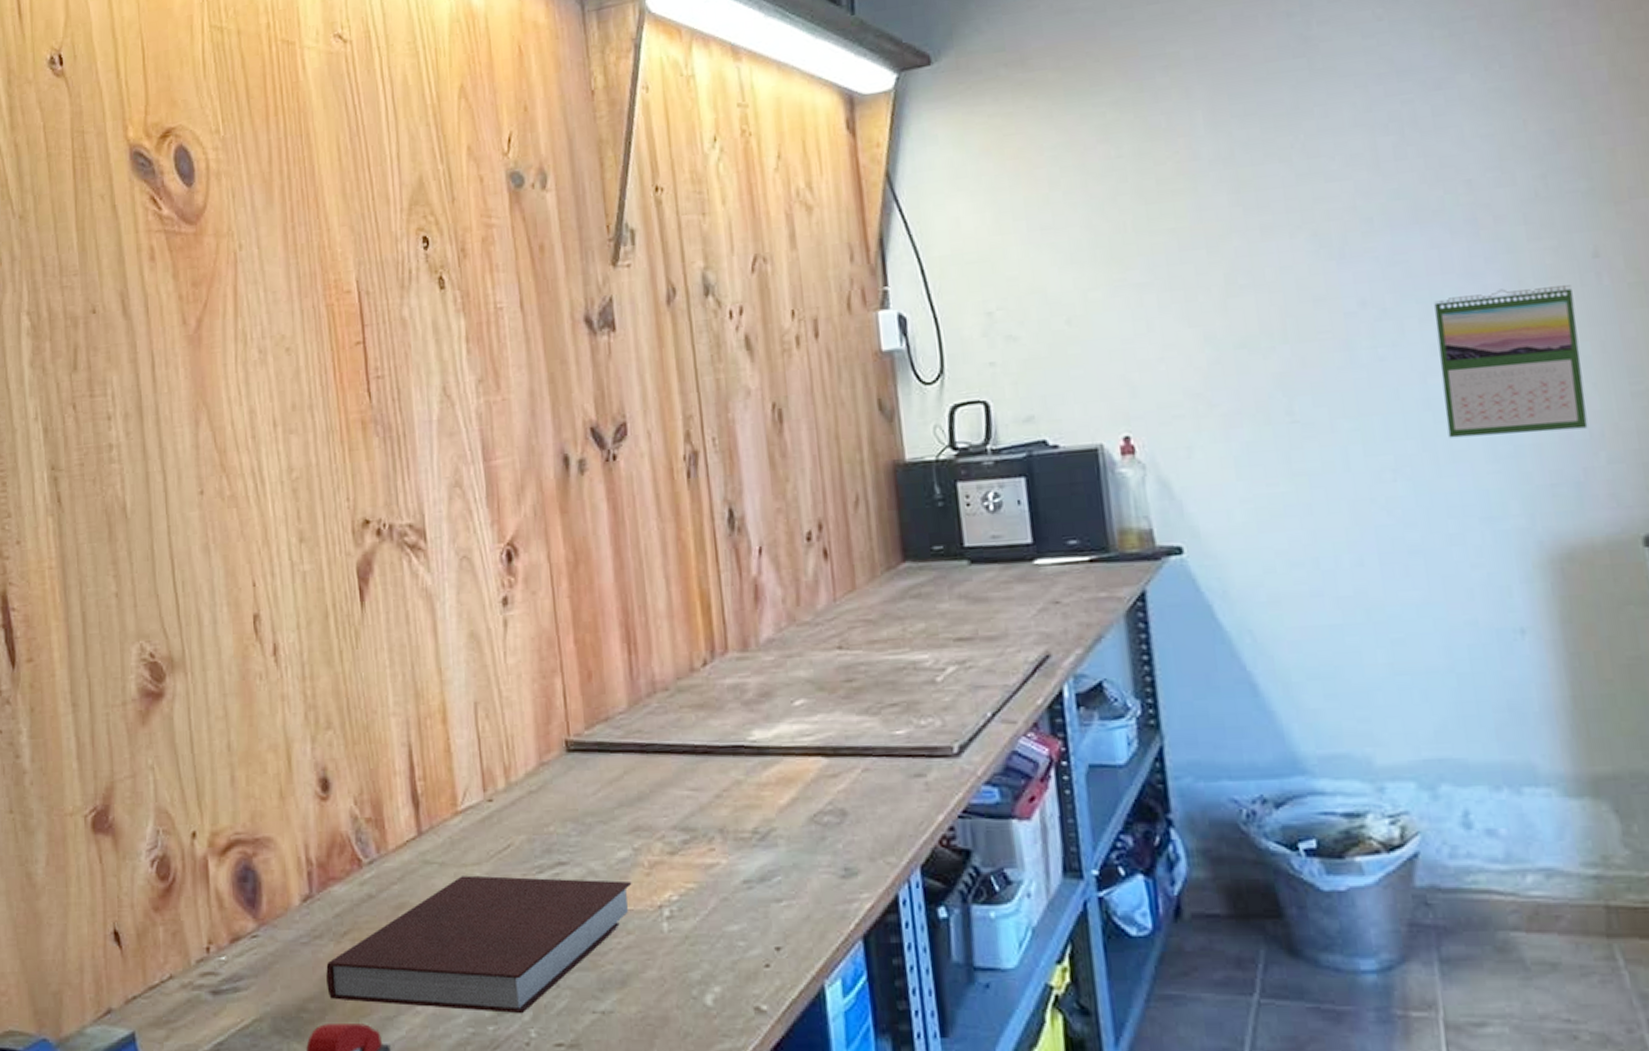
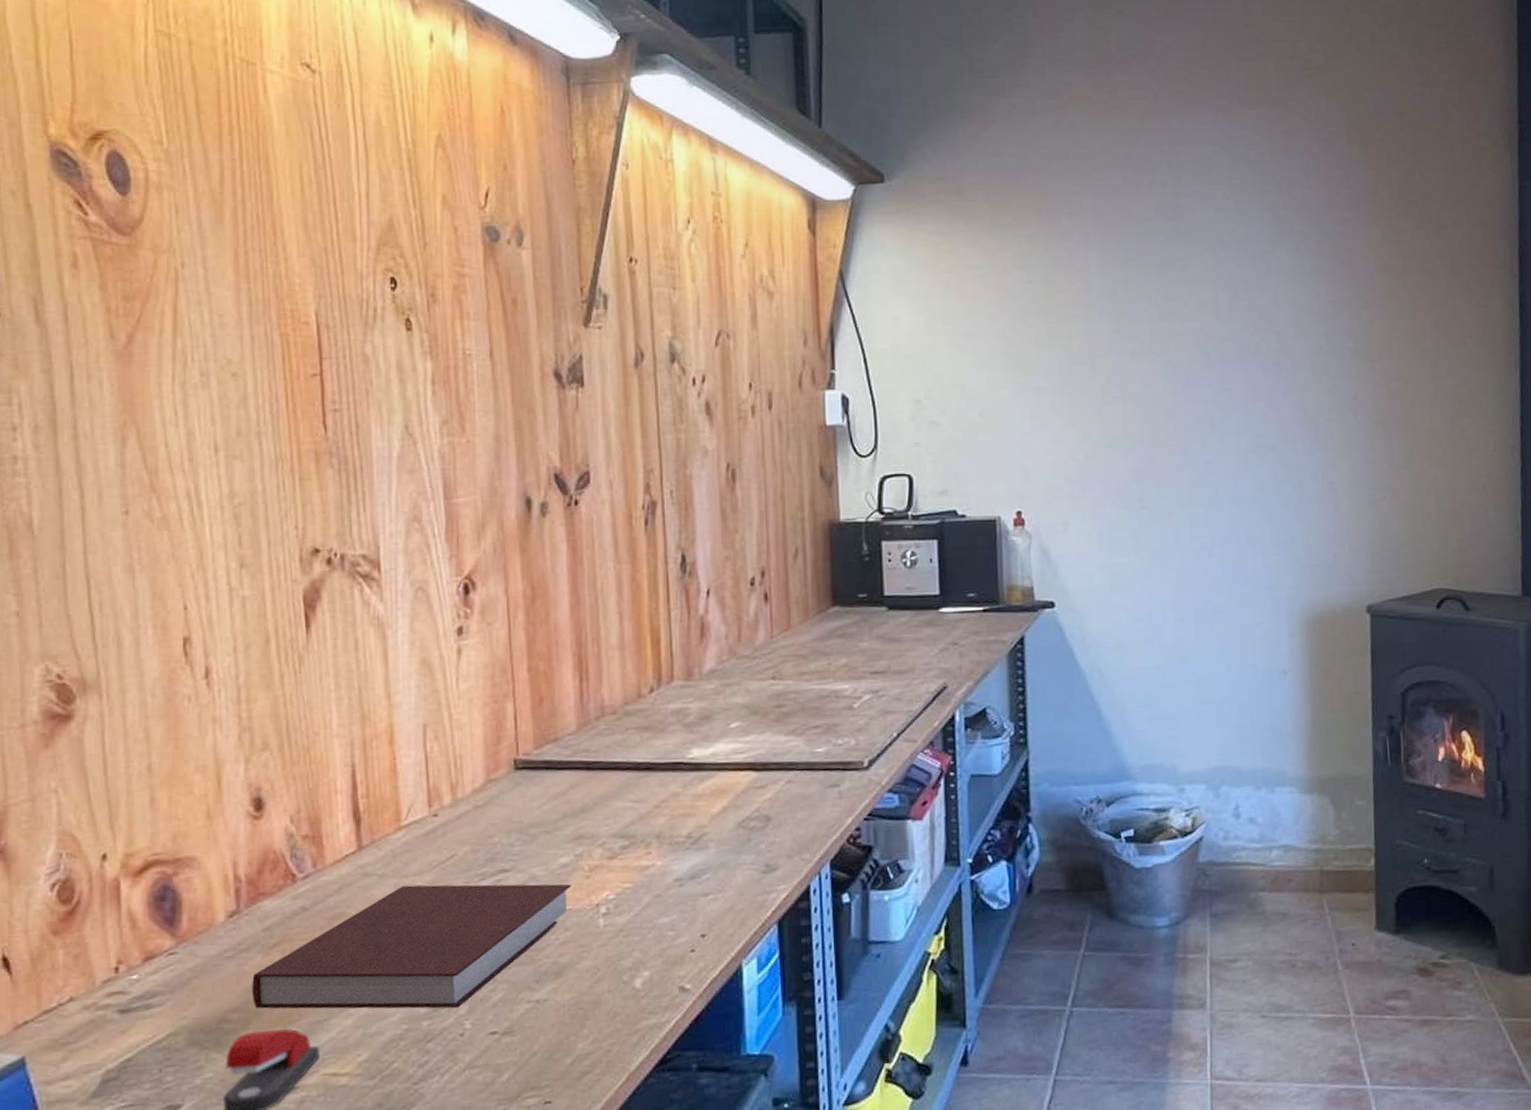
calendar: present [1434,285,1588,438] -> none [1246,417,1339,527]

